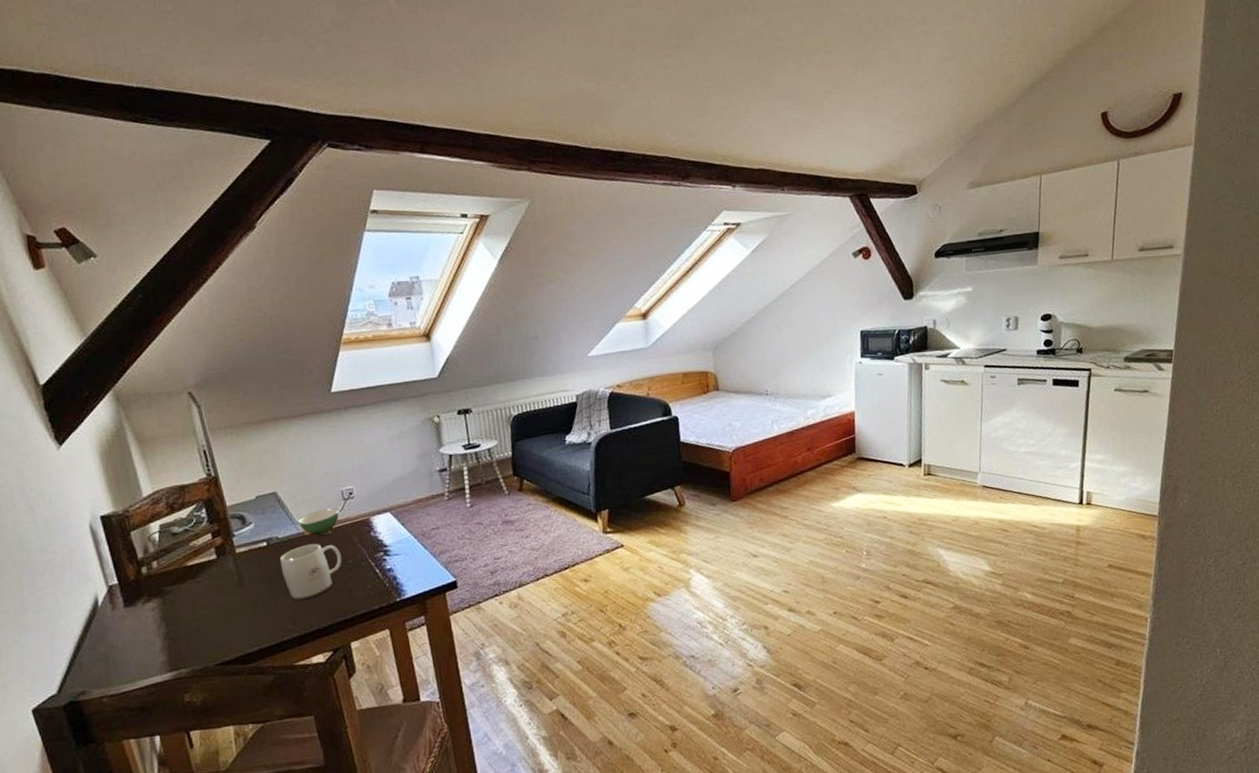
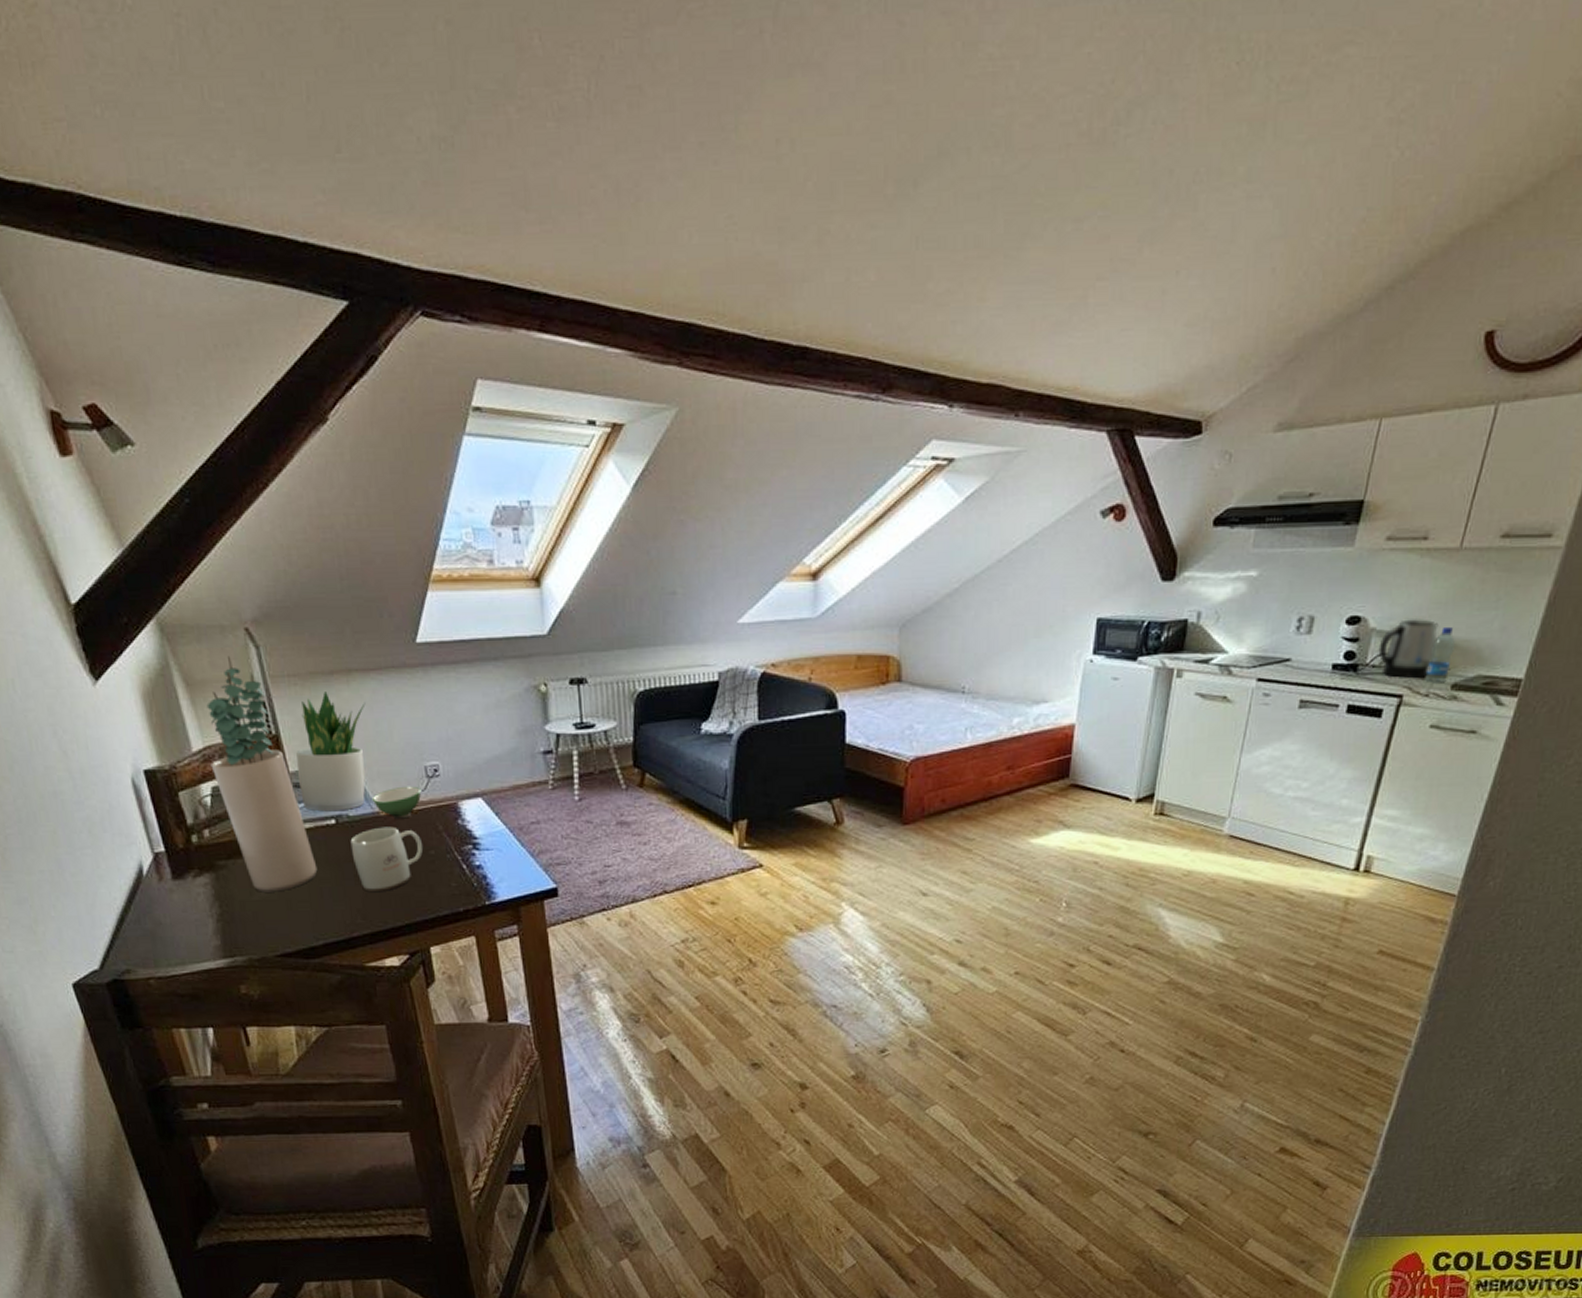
vase: none [155,415,252,611] -> present [206,655,318,892]
planter: none [232,438,292,537] -> present [296,692,366,812]
kettle: none [1067,312,1107,356] -> present [1378,619,1439,679]
bottle: none [1104,317,1121,358] -> present [1425,628,1455,683]

